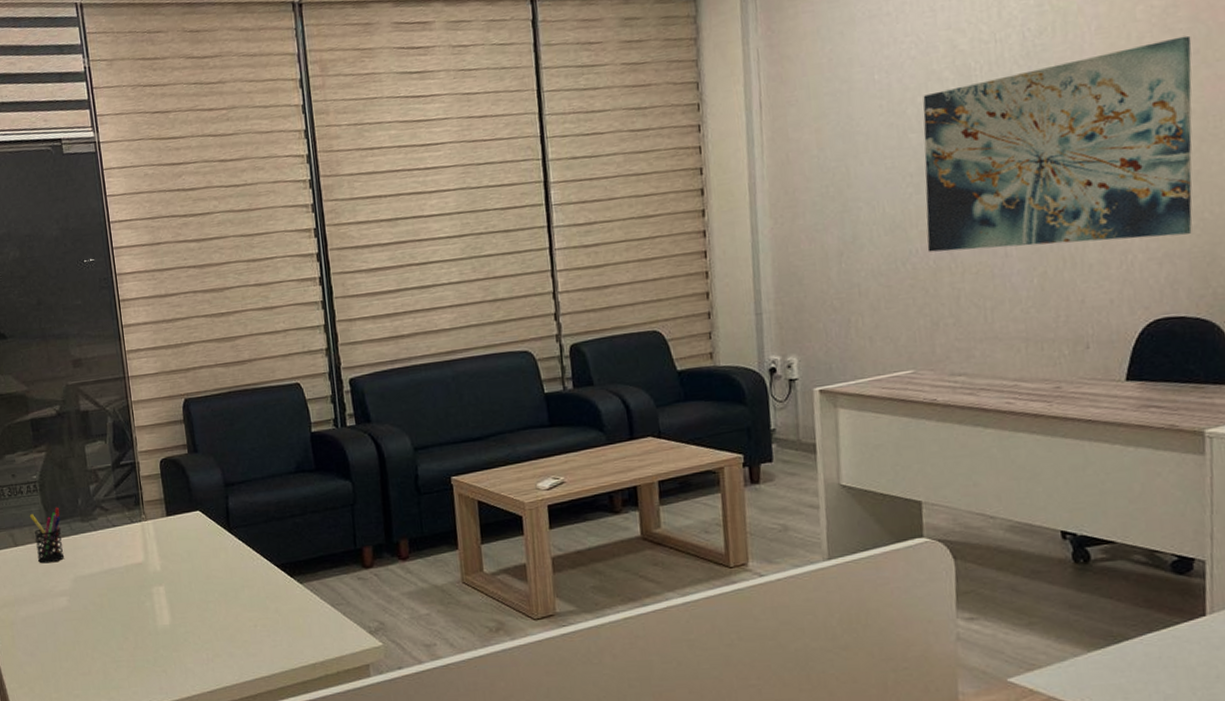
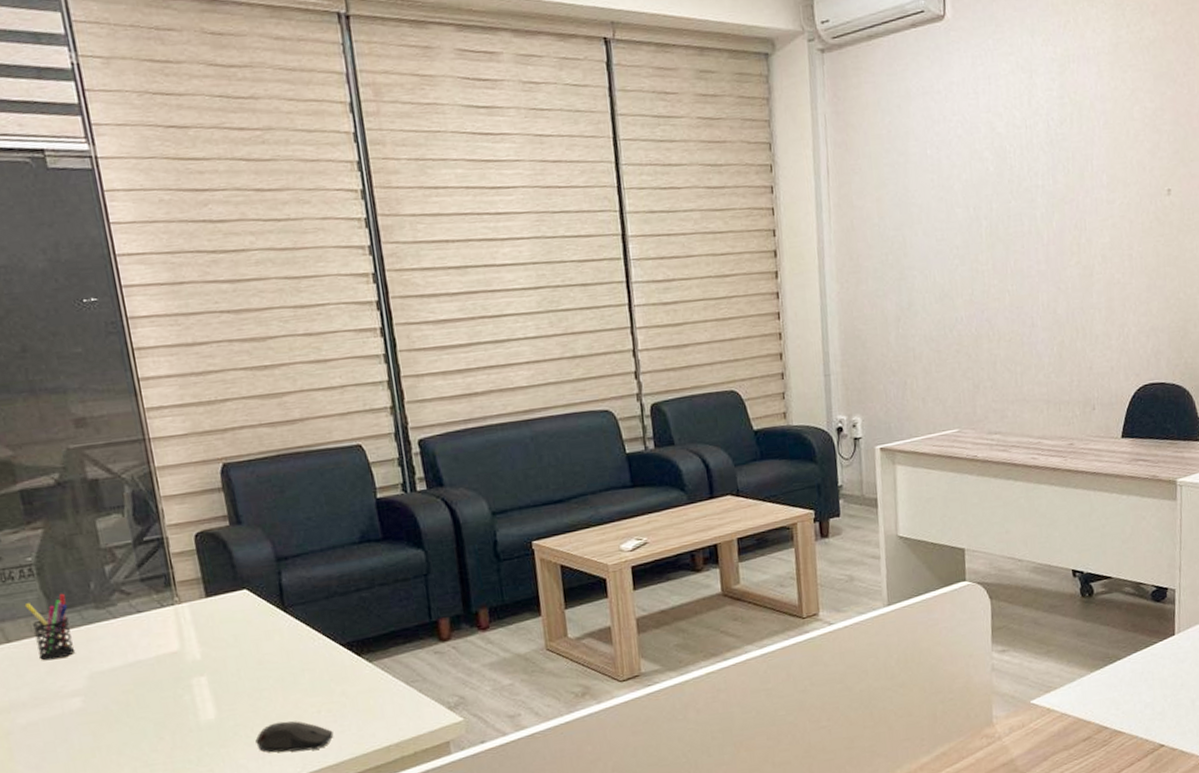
computer mouse: none [201,632,267,661] -> present [255,721,334,753]
wall art: present [923,35,1192,252] -> none [967,136,1174,320]

